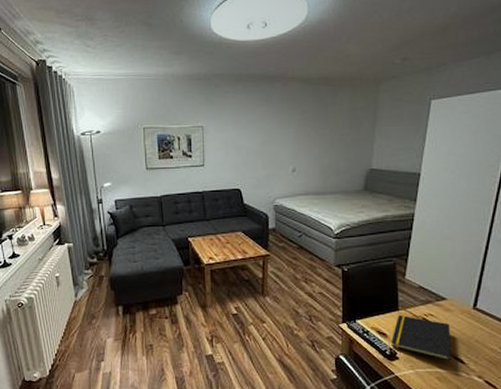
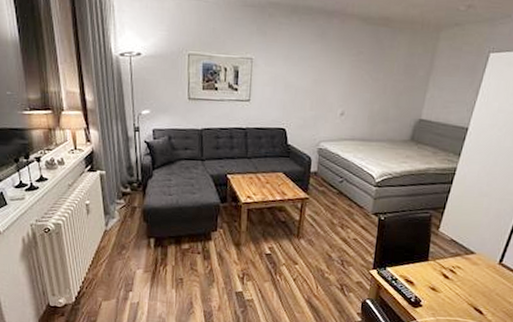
notepad: present [392,314,451,361] -> none [417,265,475,311]

